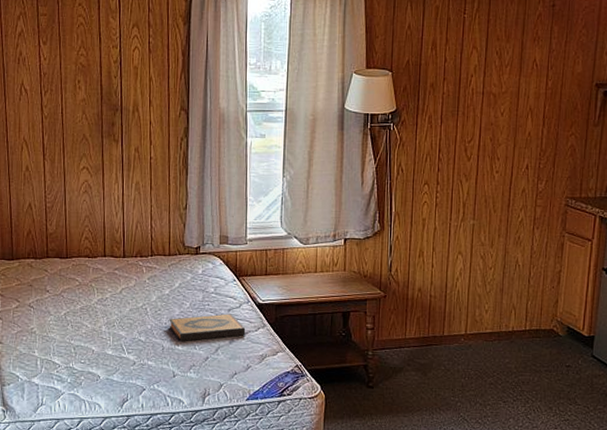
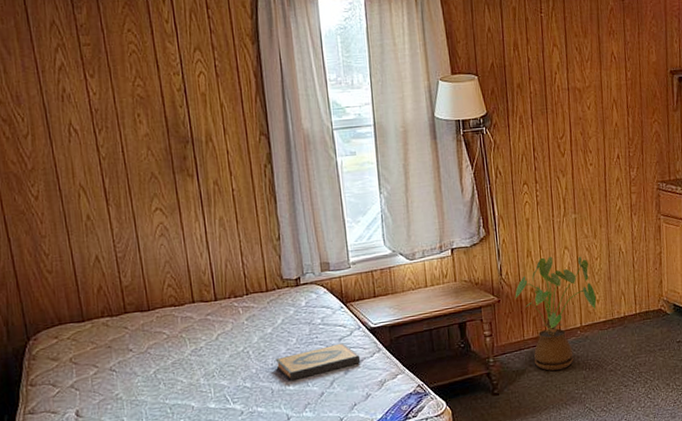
house plant: none [401,259,486,374] -> present [515,256,597,371]

